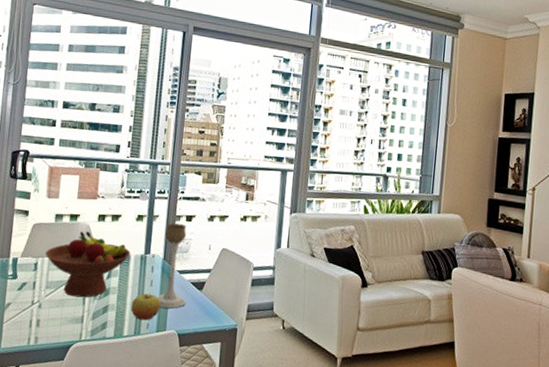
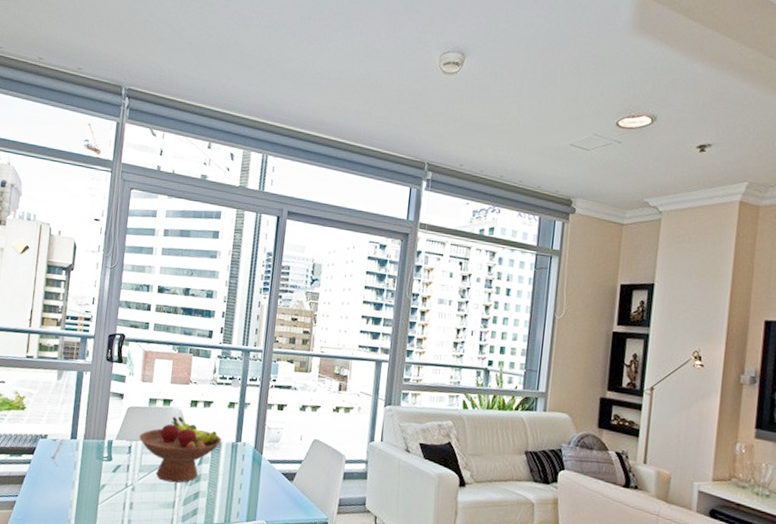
apple: present [131,293,160,321] -> none [221,481,251,509]
candle holder: present [157,223,187,309] -> none [247,411,278,499]

